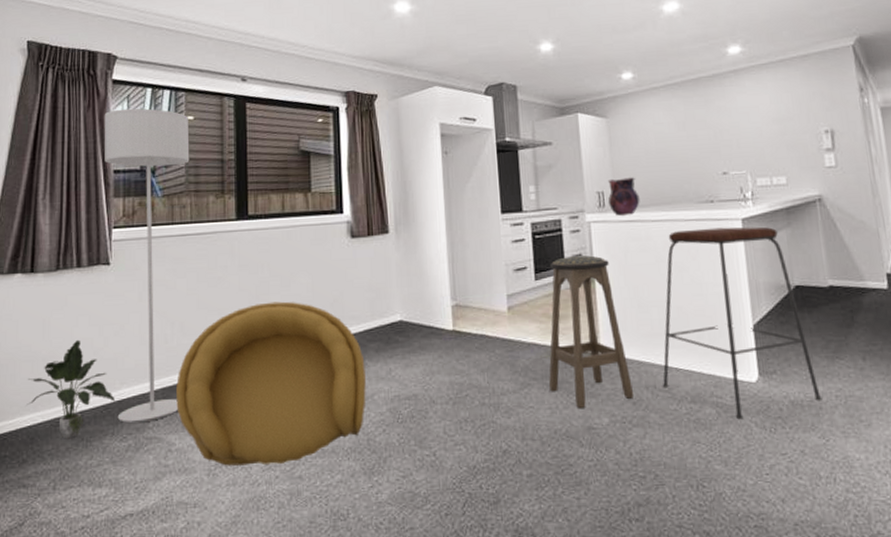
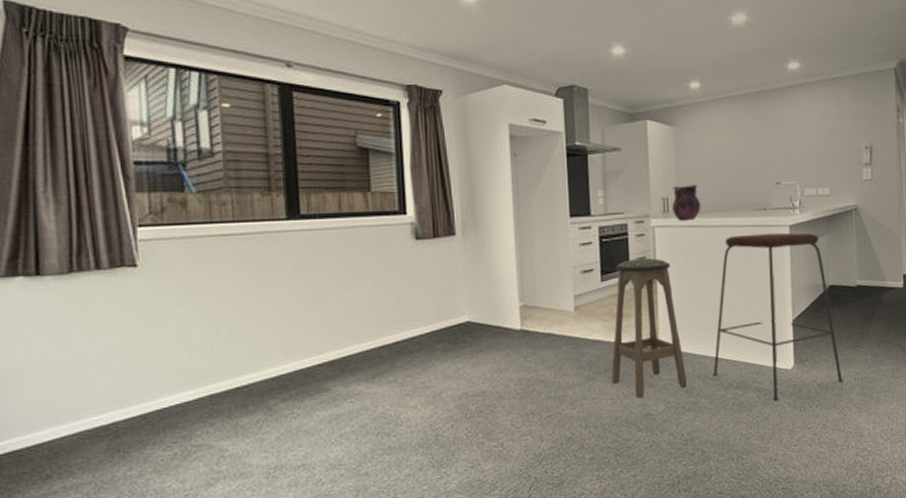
potted plant: present [26,339,115,439] -> none [45,347,154,452]
floor lamp: present [104,108,190,422] -> none [116,91,229,431]
armchair: present [176,301,366,466] -> none [226,304,434,468]

